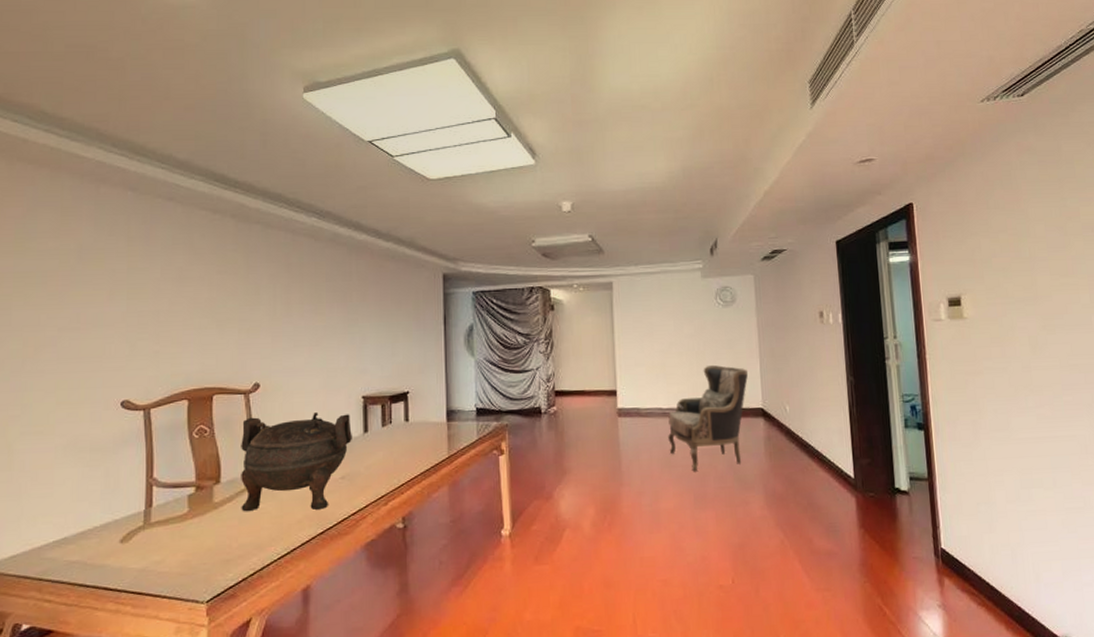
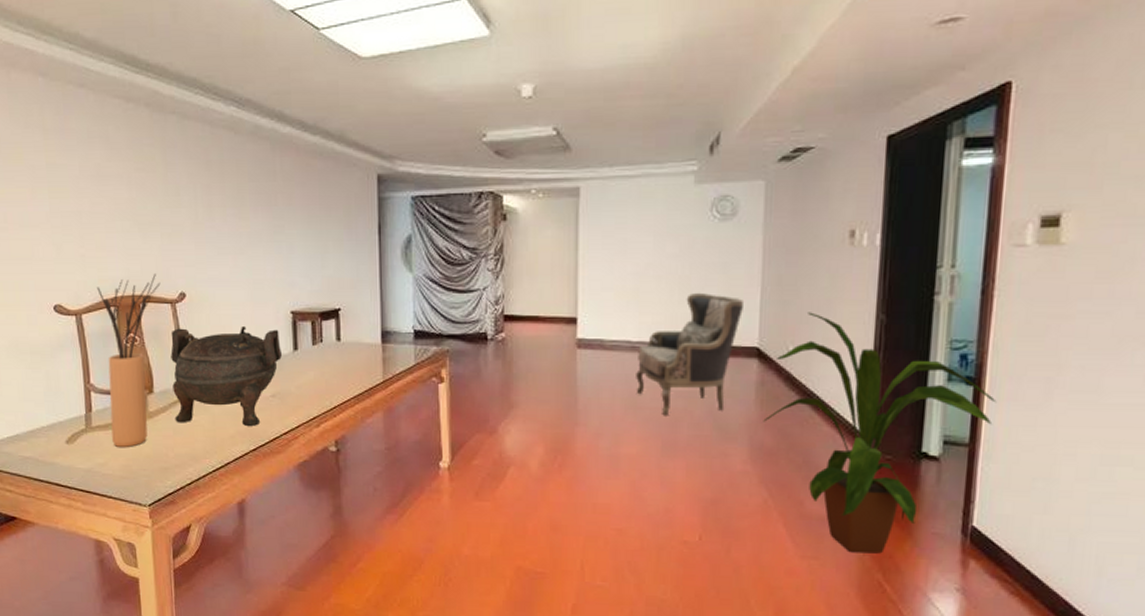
vase: none [169,366,235,542] -> present [97,273,161,447]
house plant: none [773,377,942,582] -> present [763,312,997,554]

